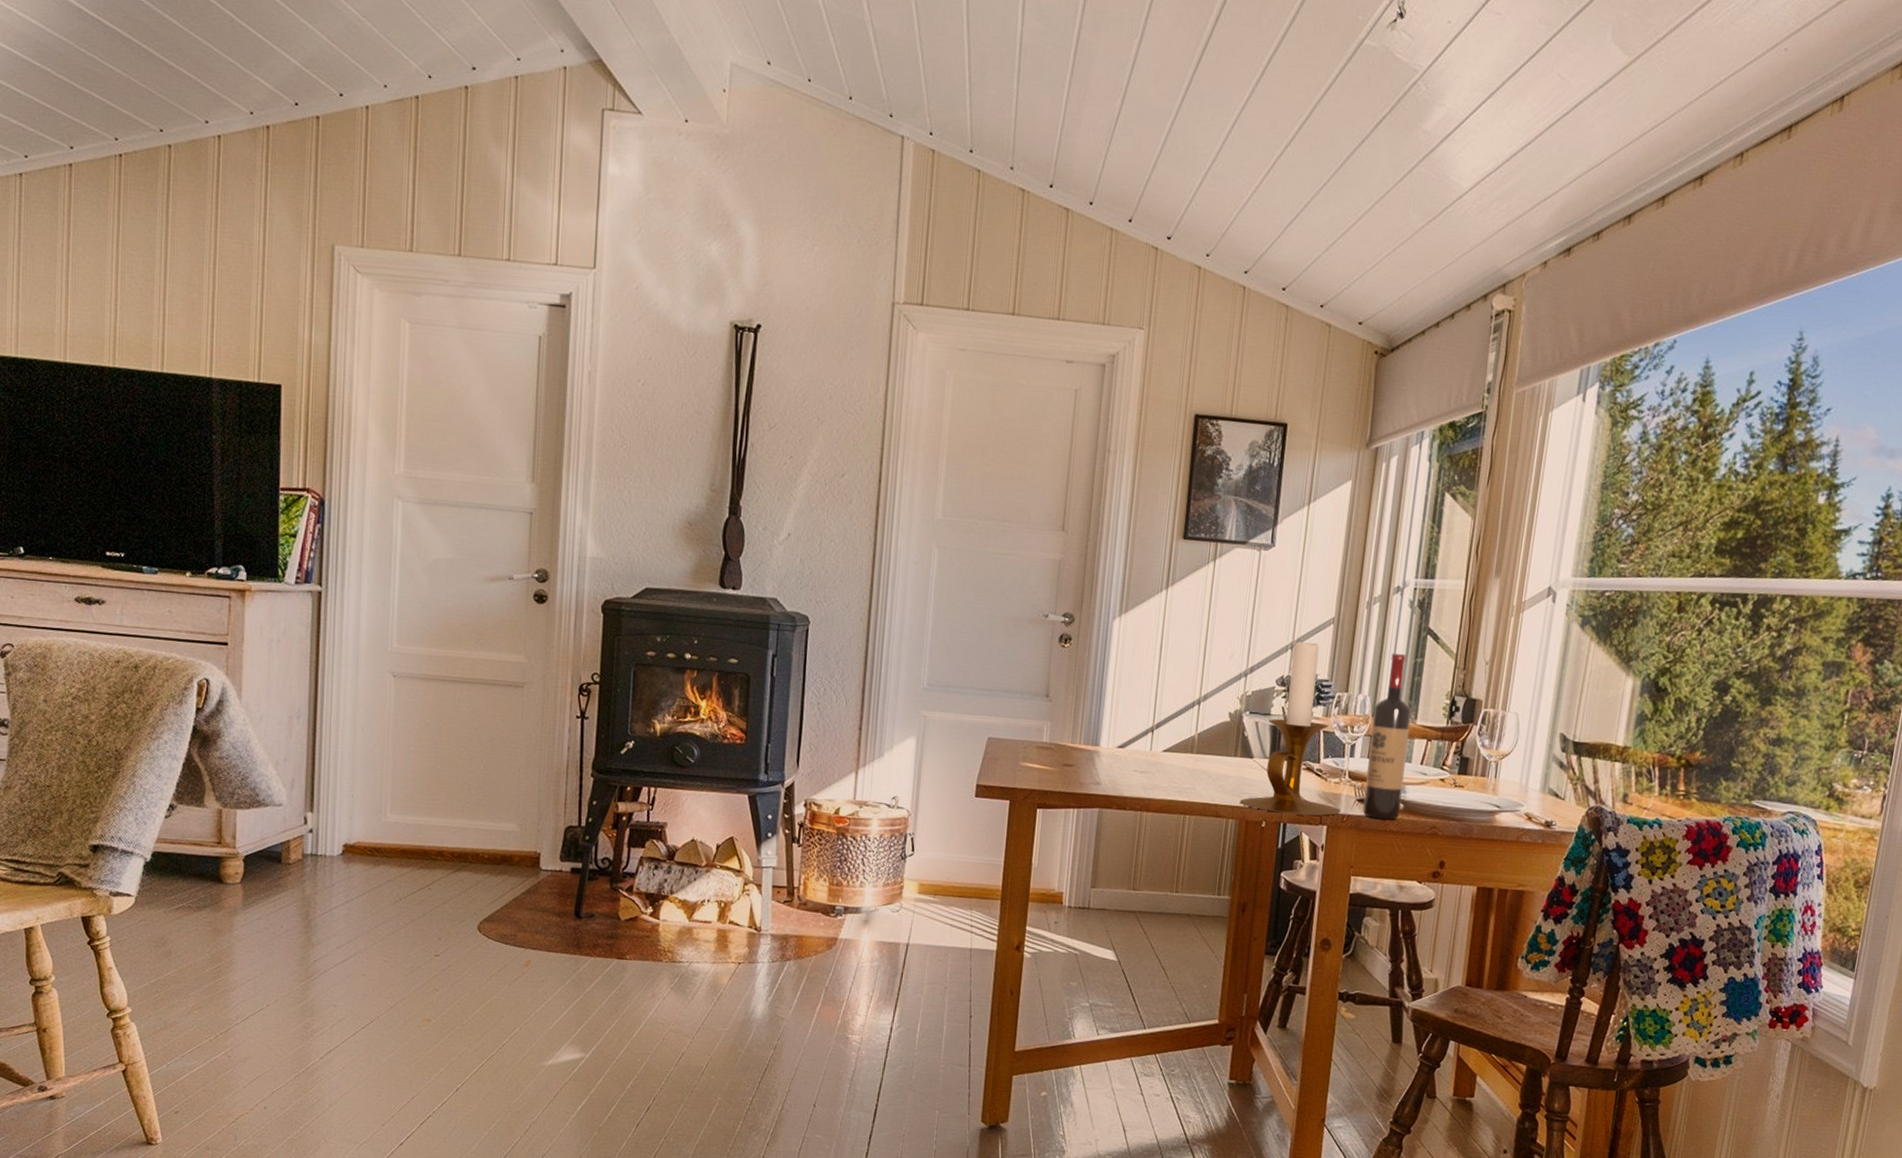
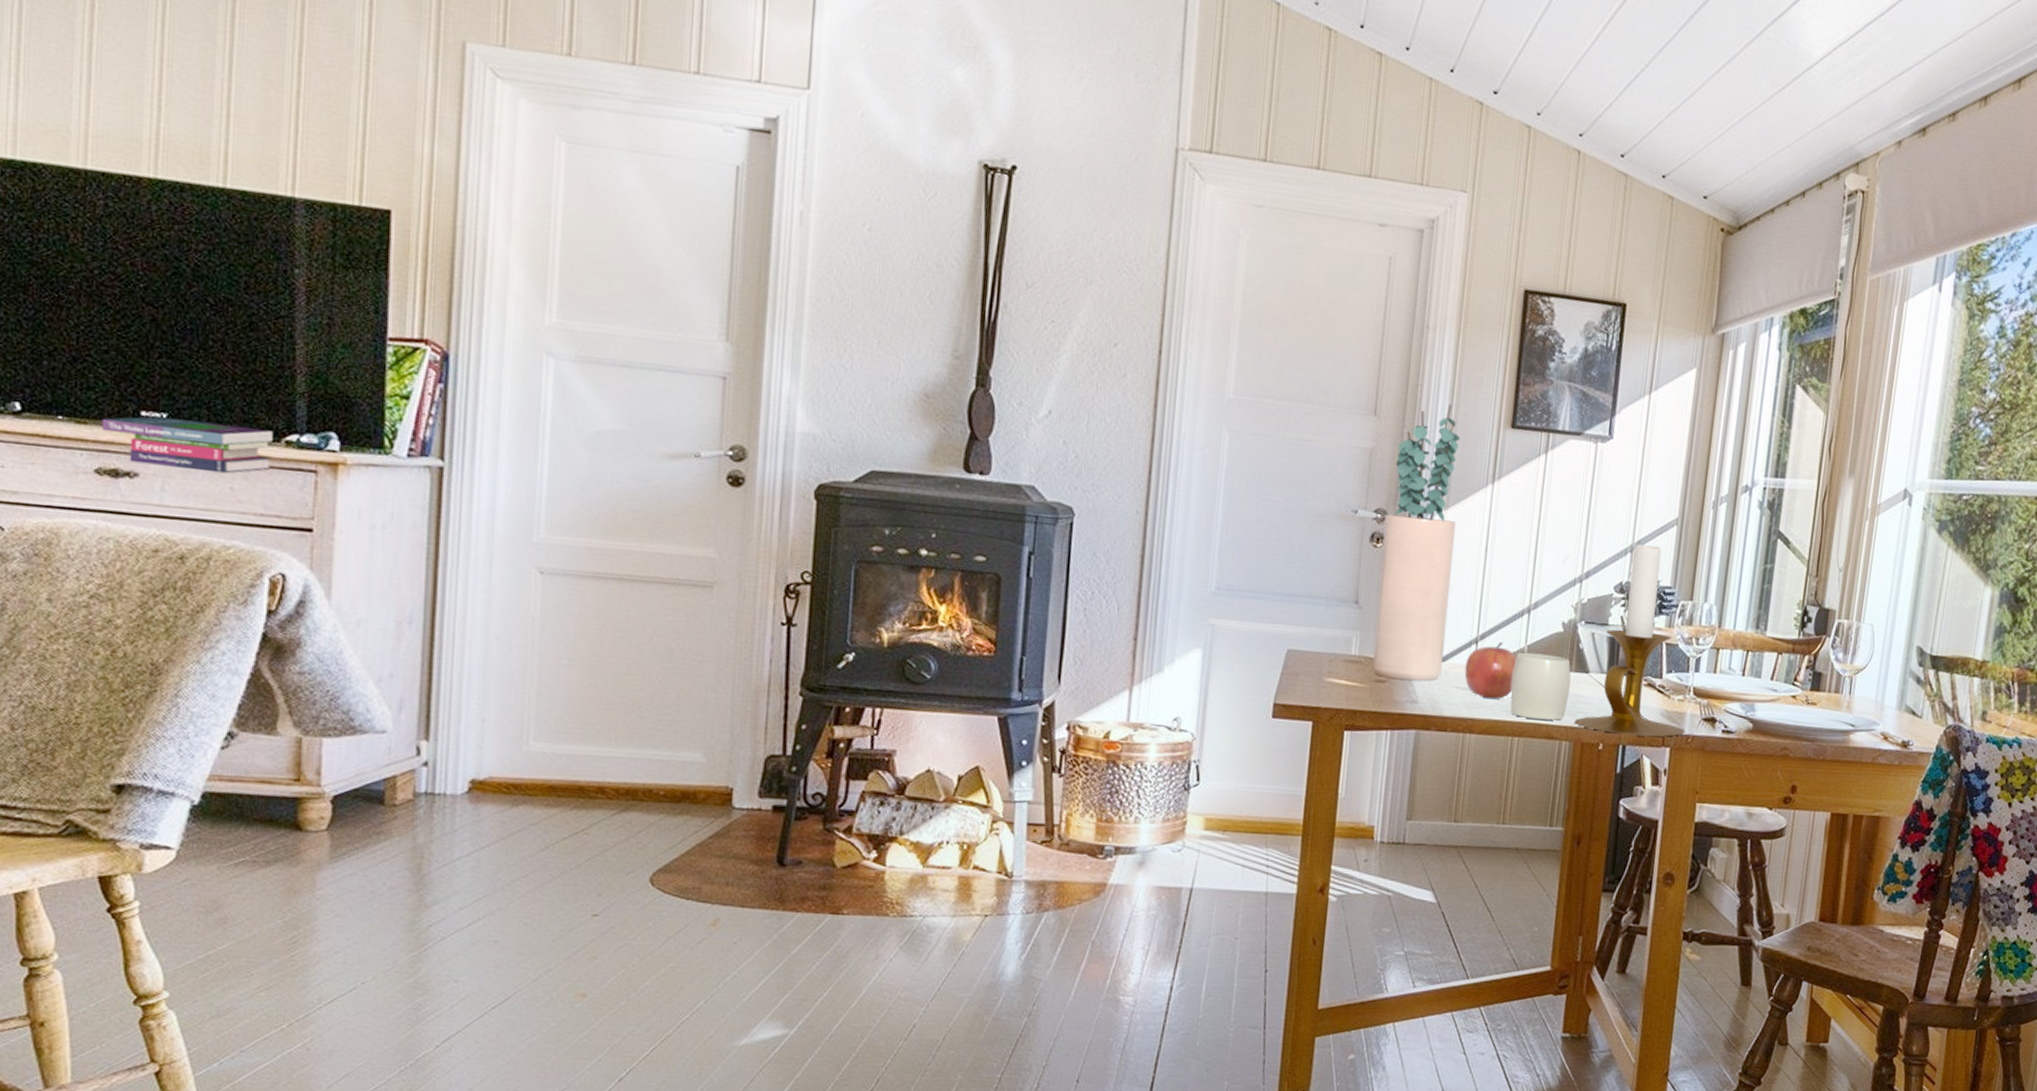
books: none [79,556,199,600] -> present [101,416,273,474]
vase: none [1061,520,1138,765] -> present [1373,405,1460,681]
fruit: none [1141,730,1188,781] -> present [1464,641,1517,699]
mug: none [1182,739,1237,801] -> present [1510,652,1571,721]
wine bottle: present [1362,653,1412,820] -> none [1708,558,1762,741]

